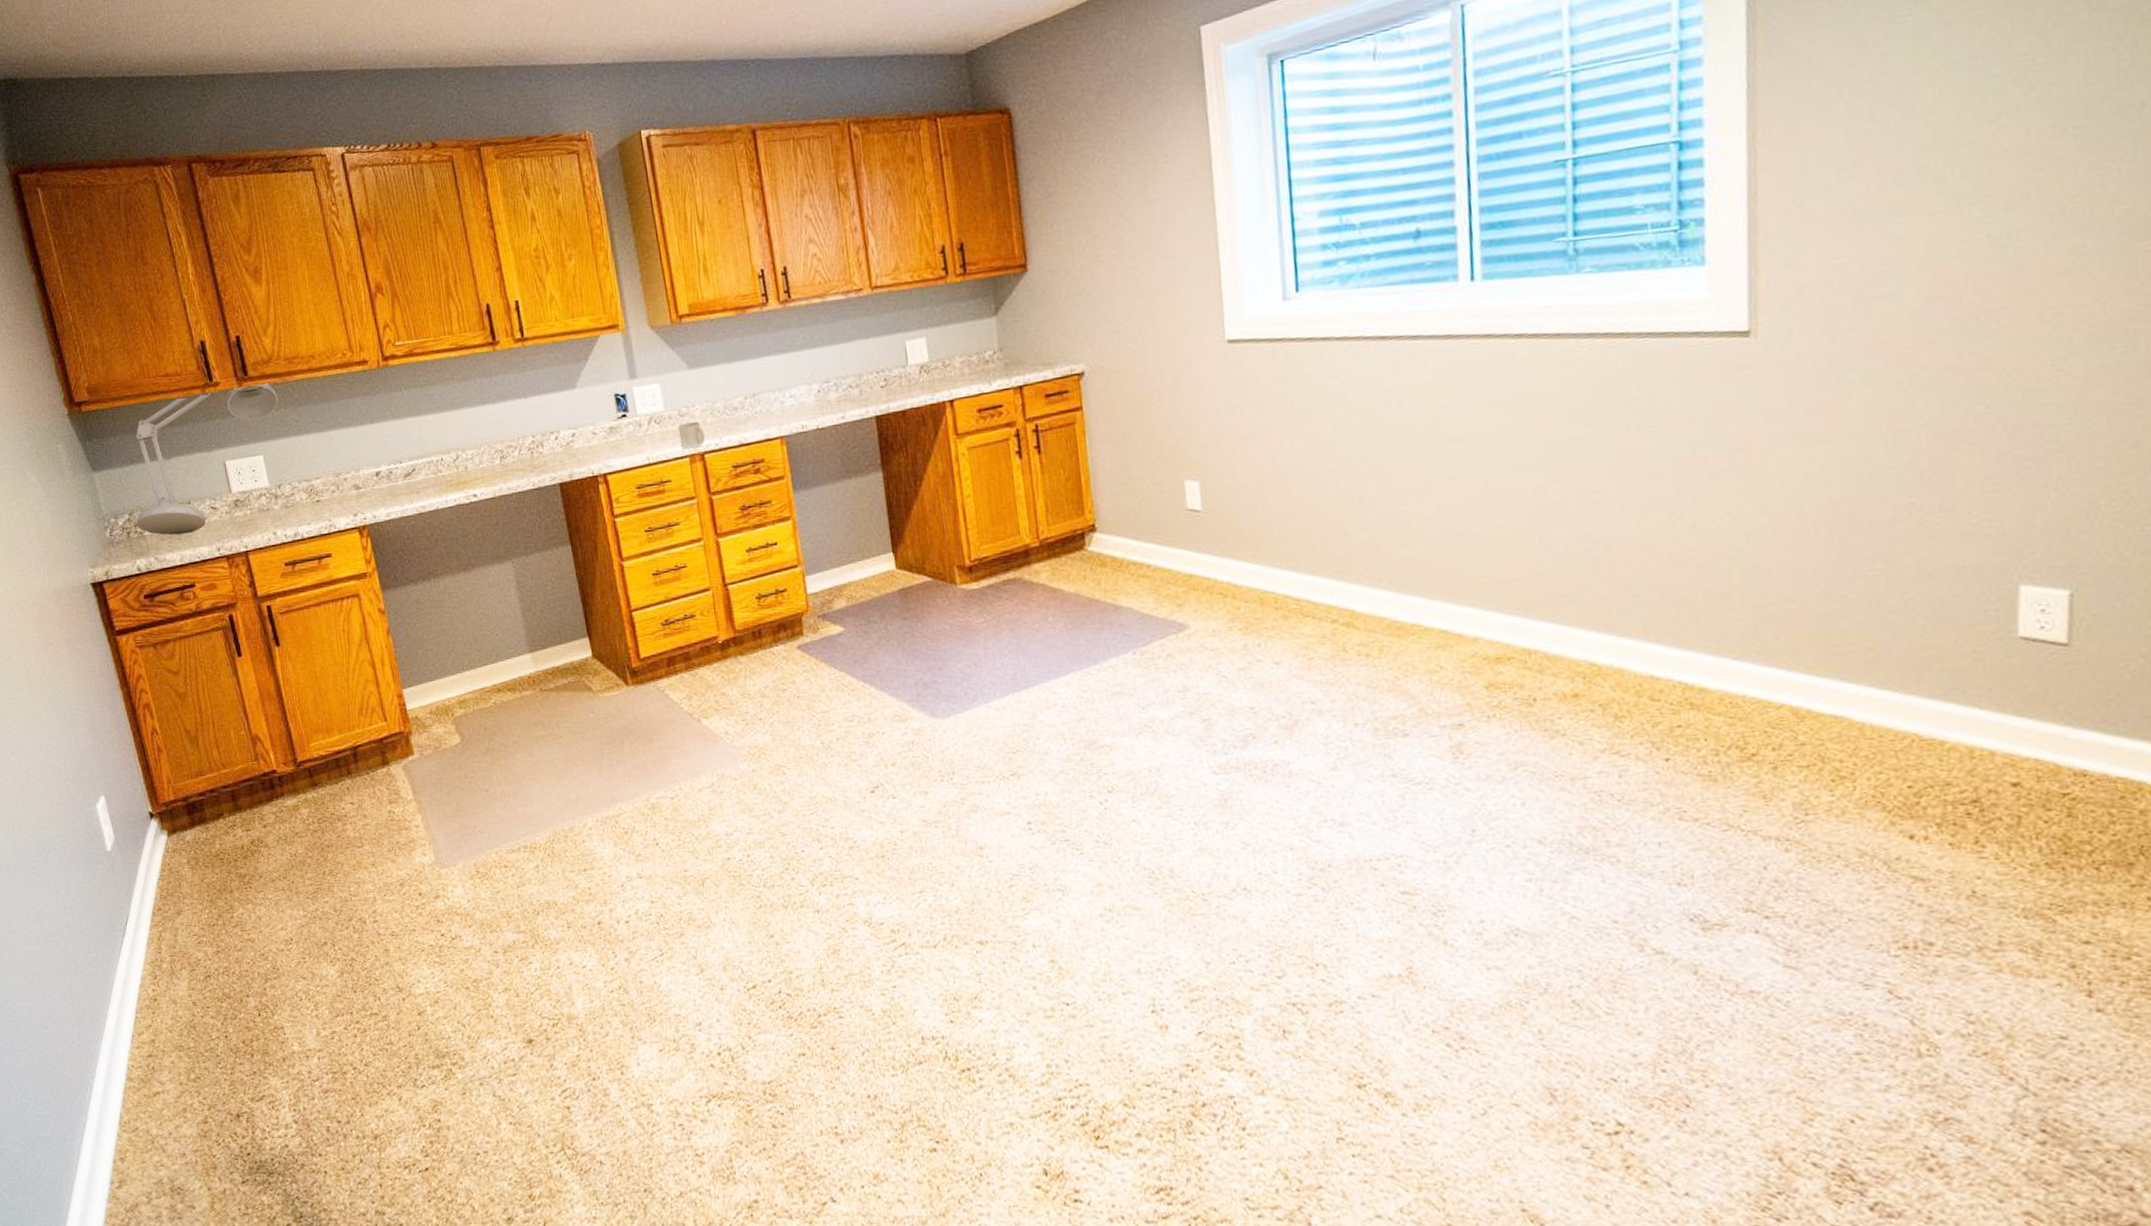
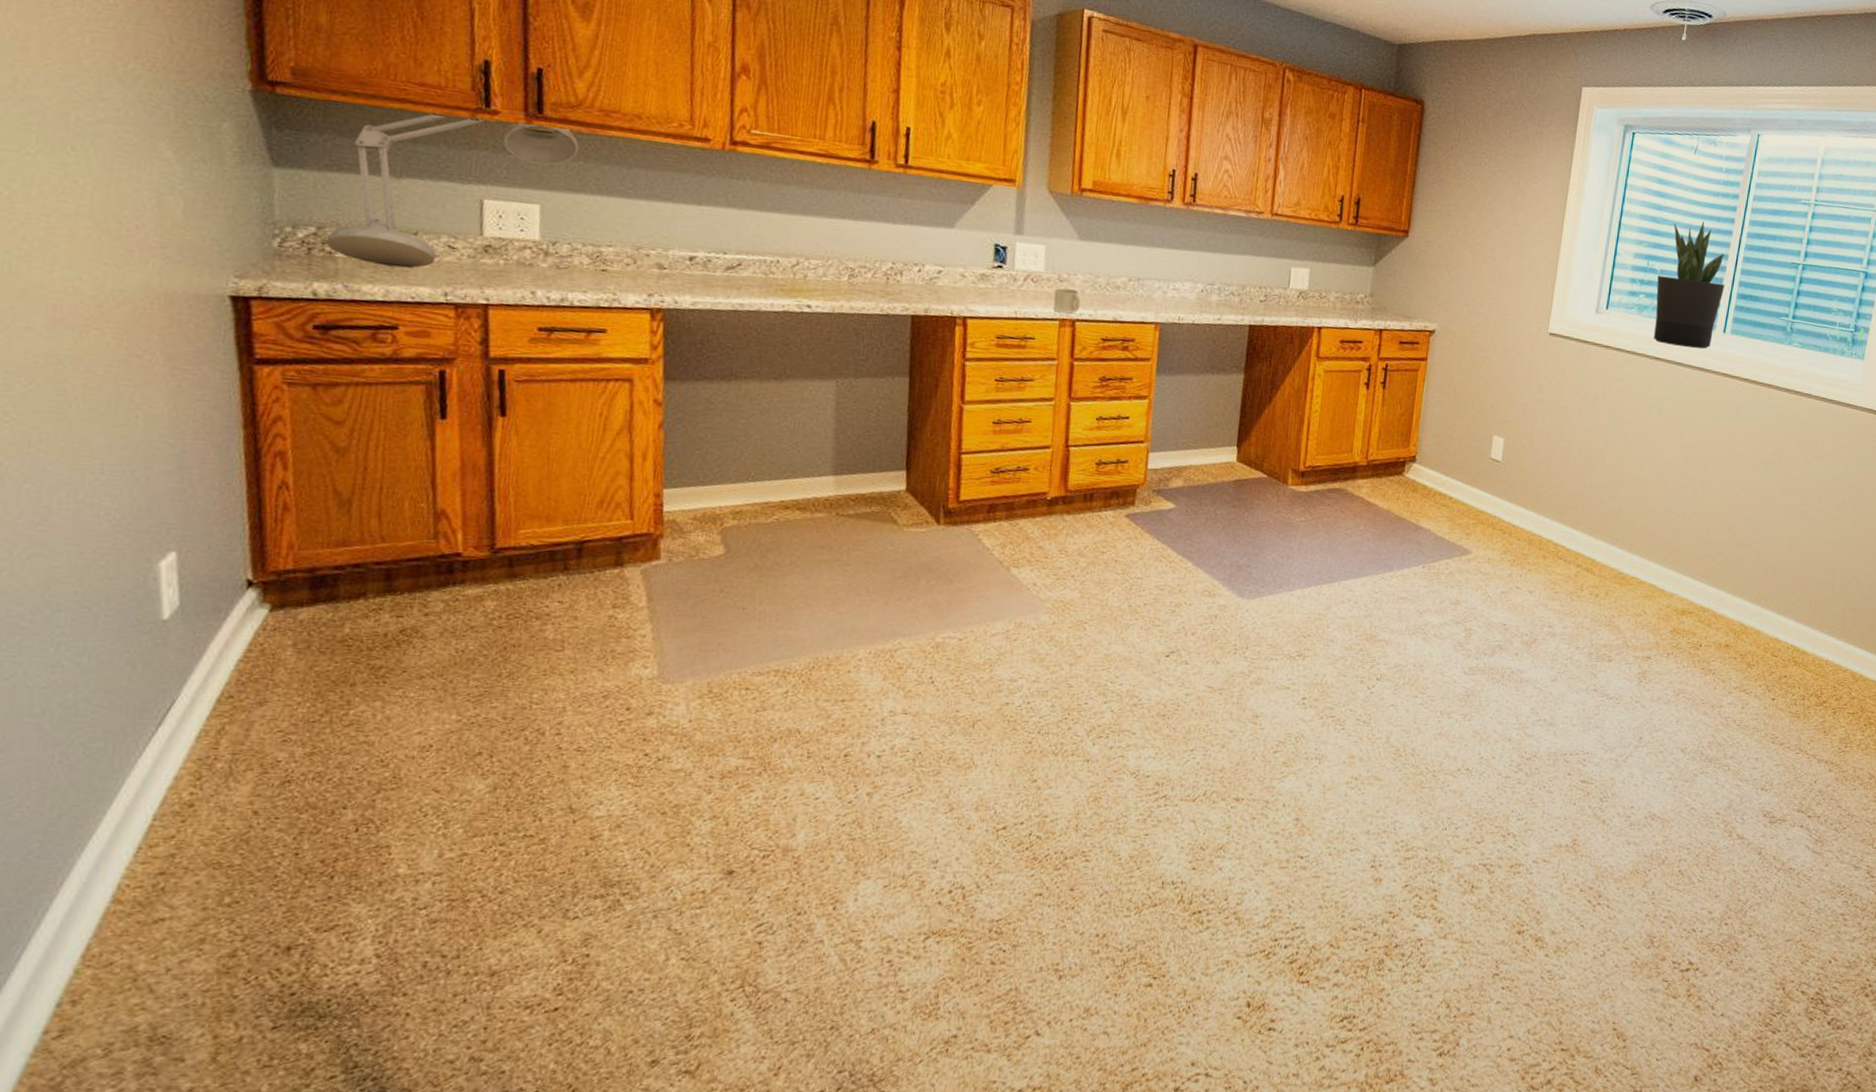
planter: none [1358,142,1459,317] -> present [1654,220,1725,349]

